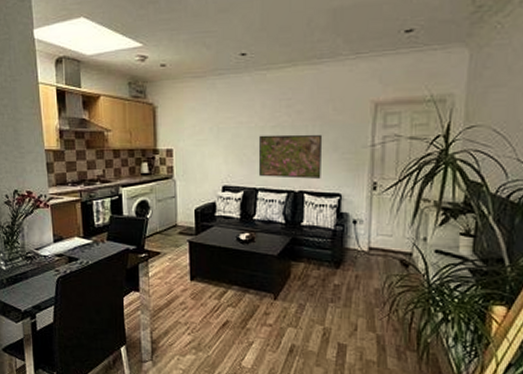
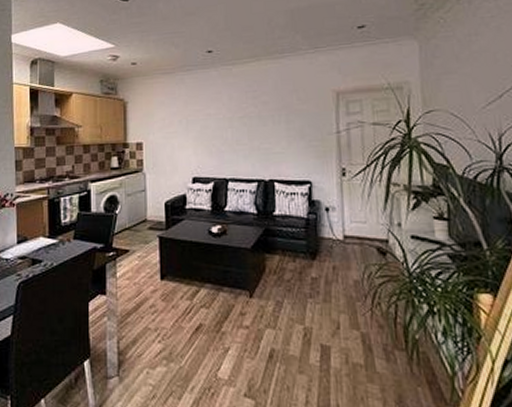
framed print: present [258,134,323,179] -> none [227,124,290,167]

